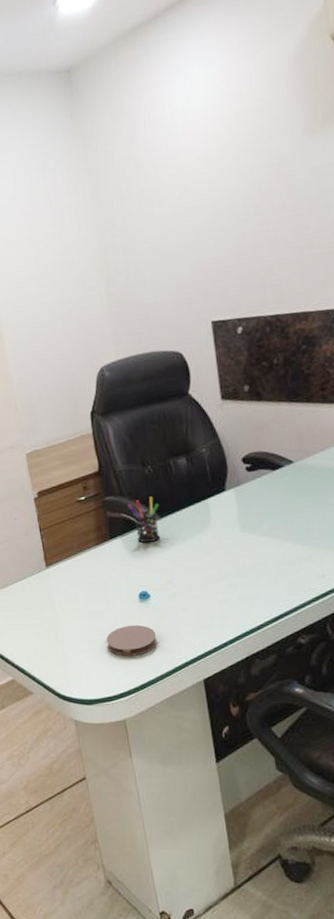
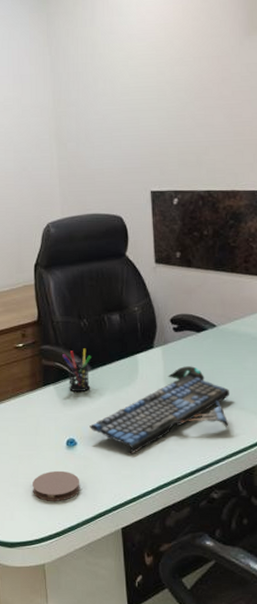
keyboard: none [162,507,314,604] -> present [89,366,230,454]

